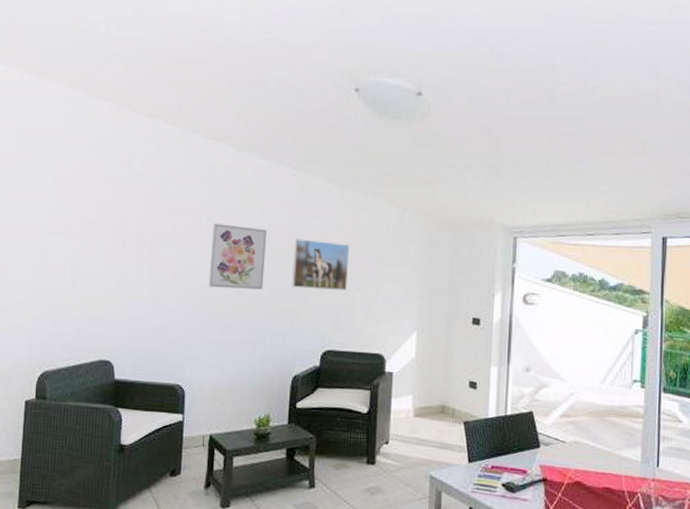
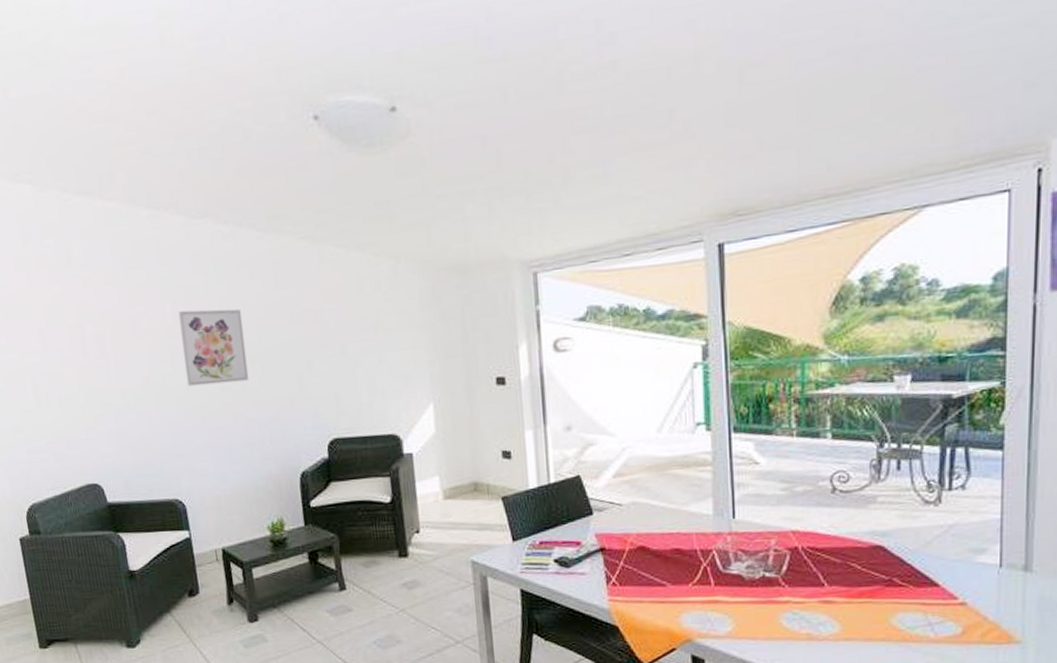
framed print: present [291,239,350,290] -> none [274,312,344,373]

